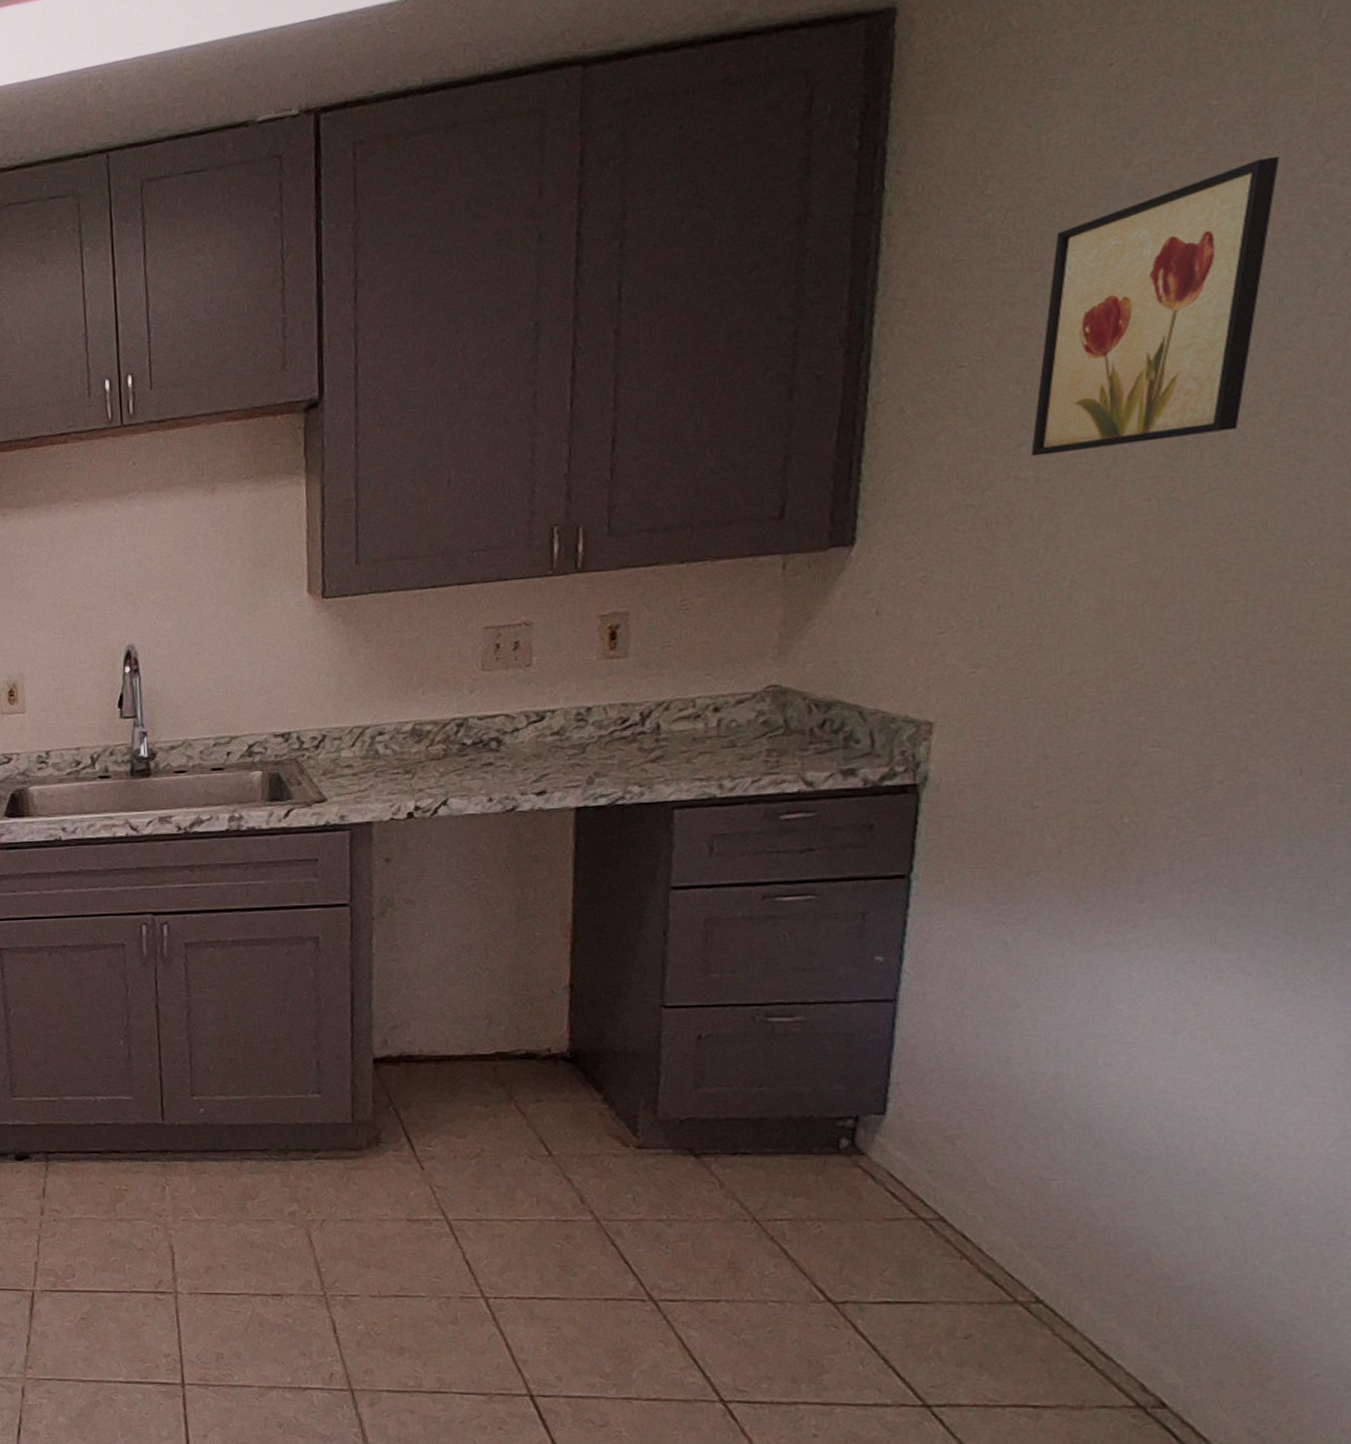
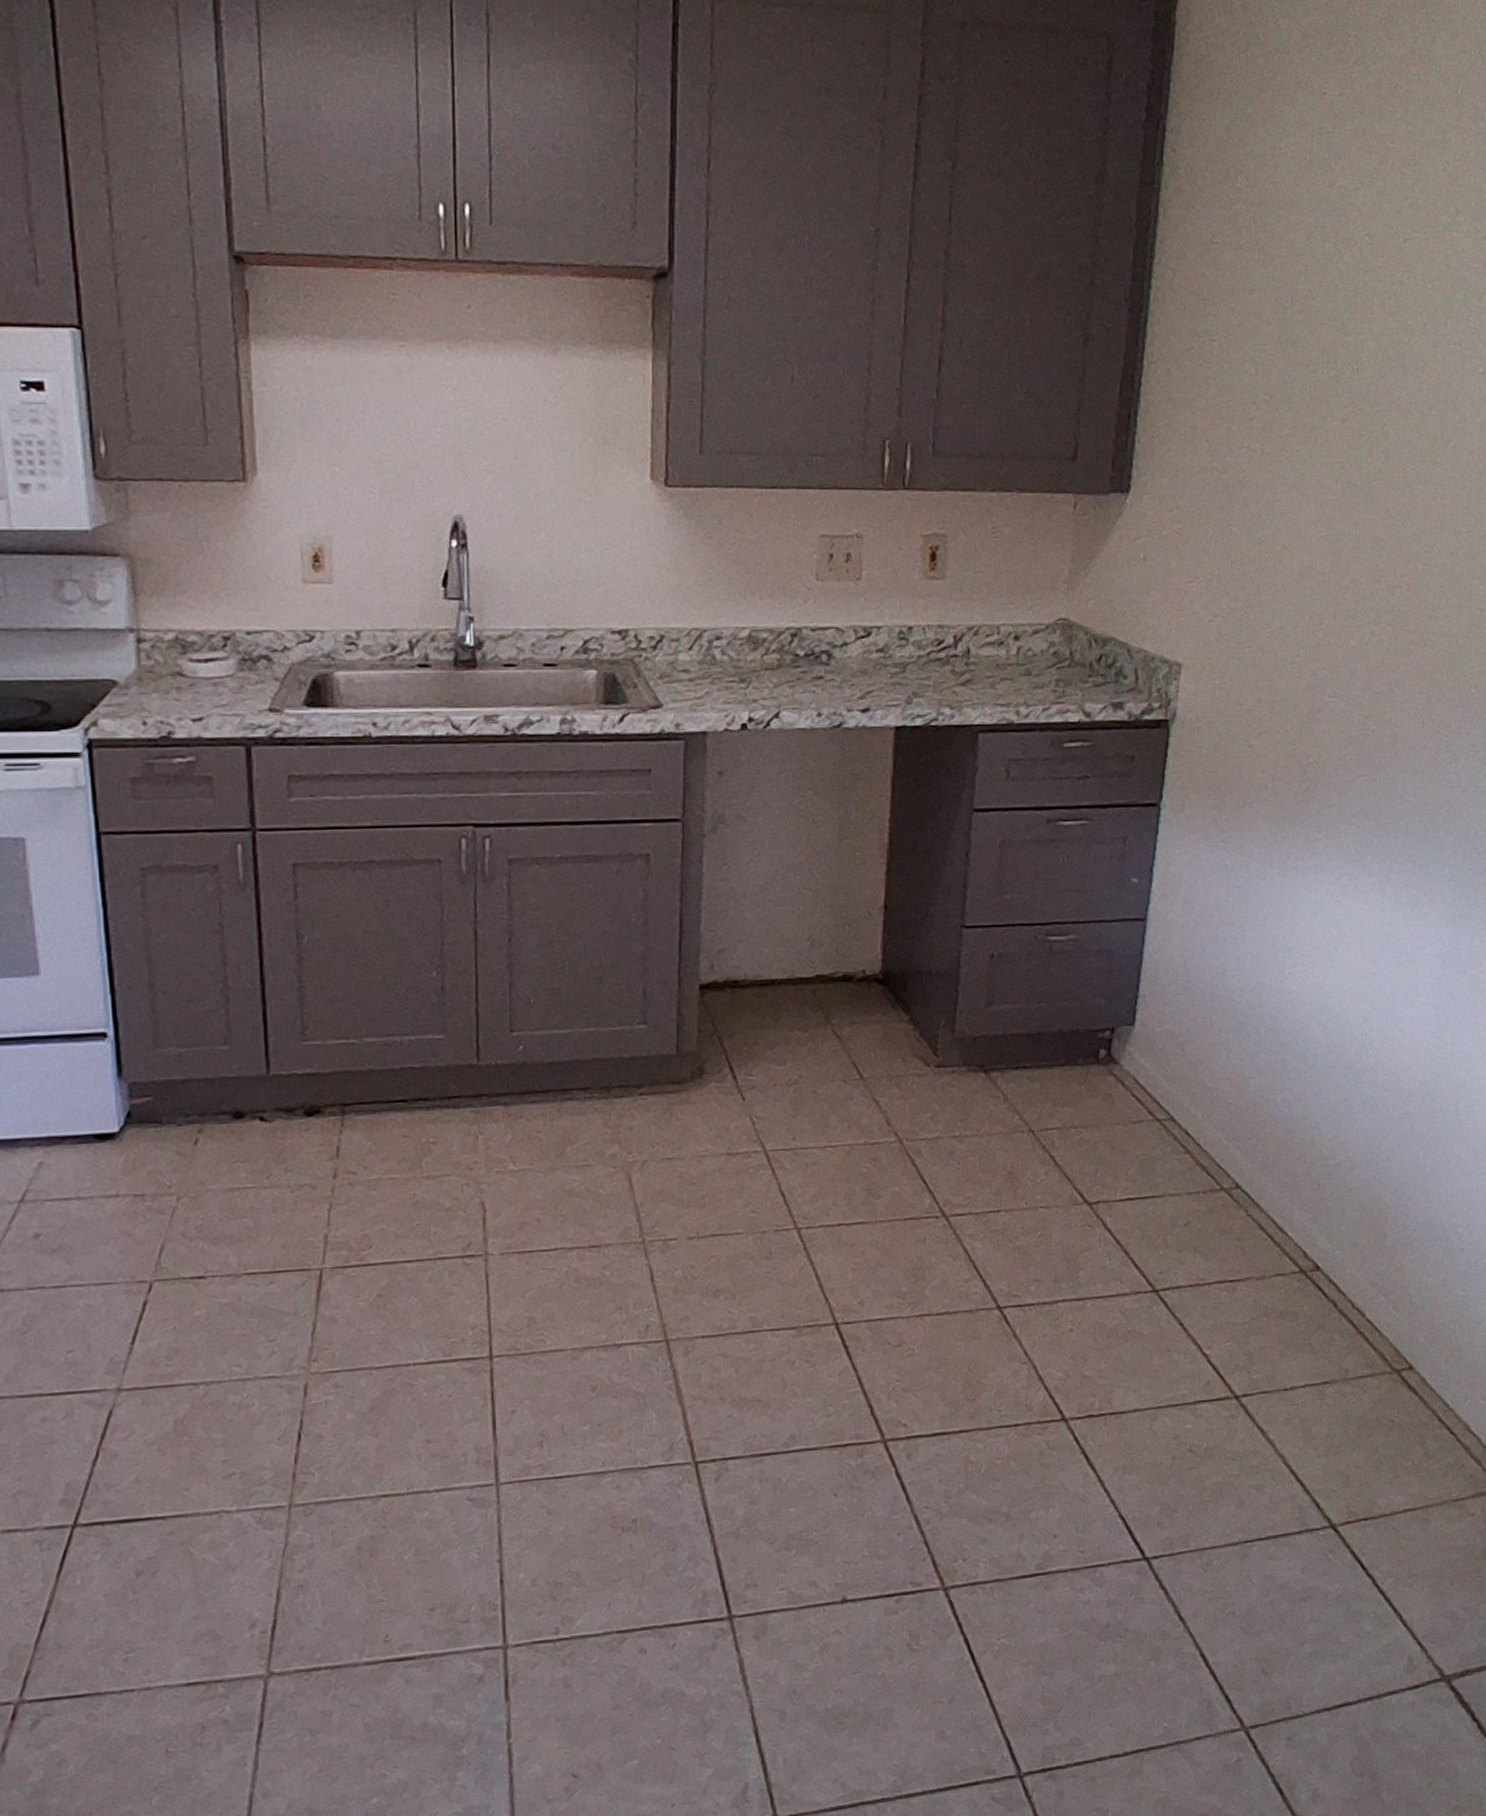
wall art: present [1031,155,1280,457] -> none [1259,201,1429,431]

